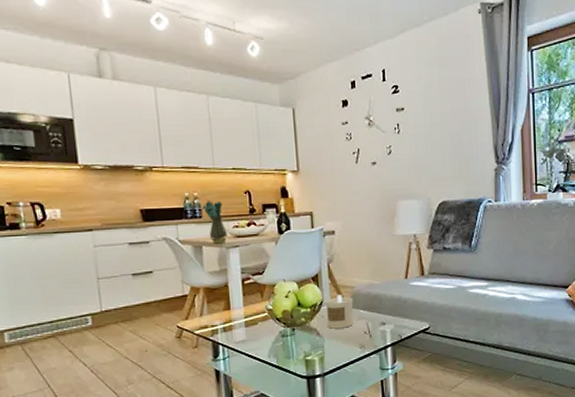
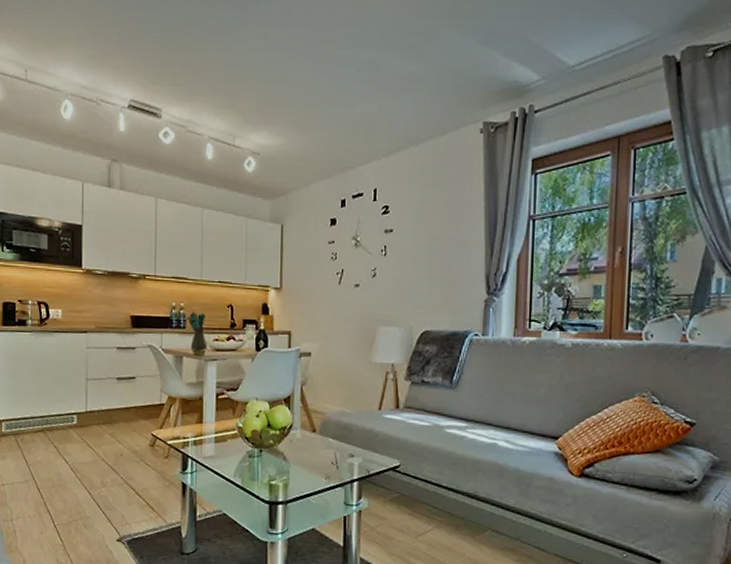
candle: present [326,295,354,329] -> none [295,420,323,456]

